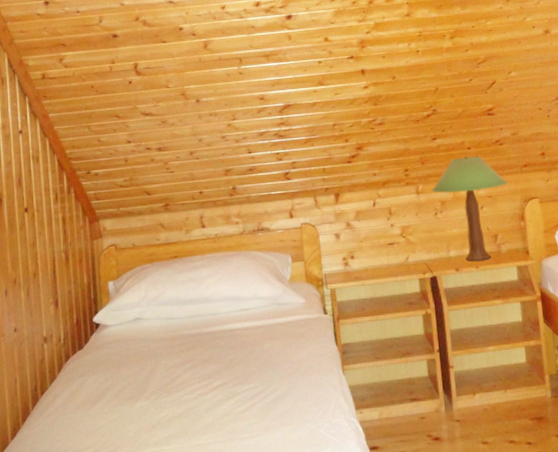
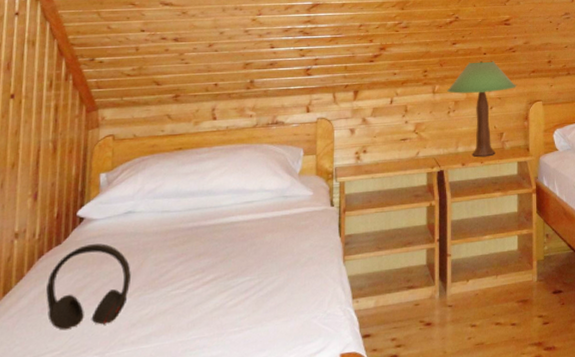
headphones: none [75,348,147,429] -> present [46,243,131,330]

